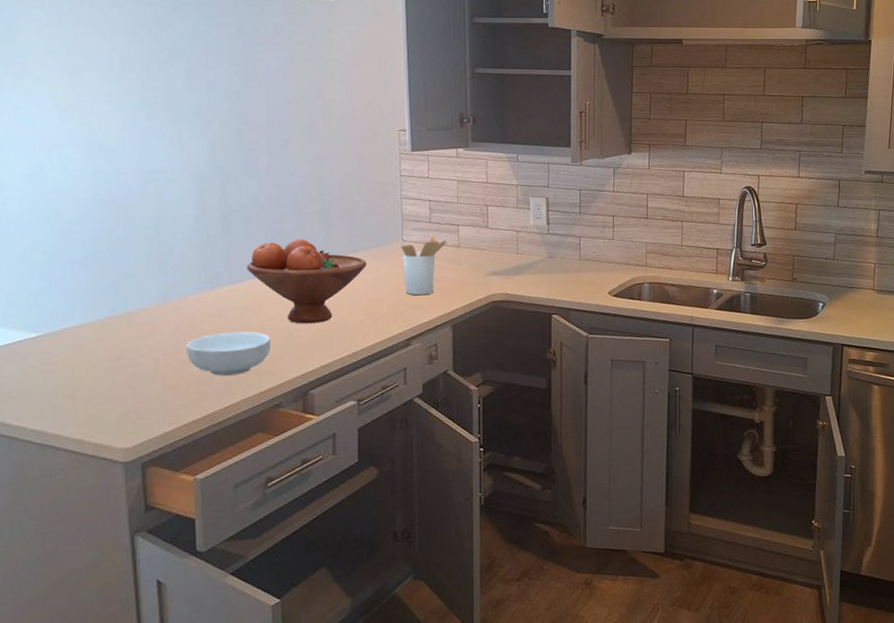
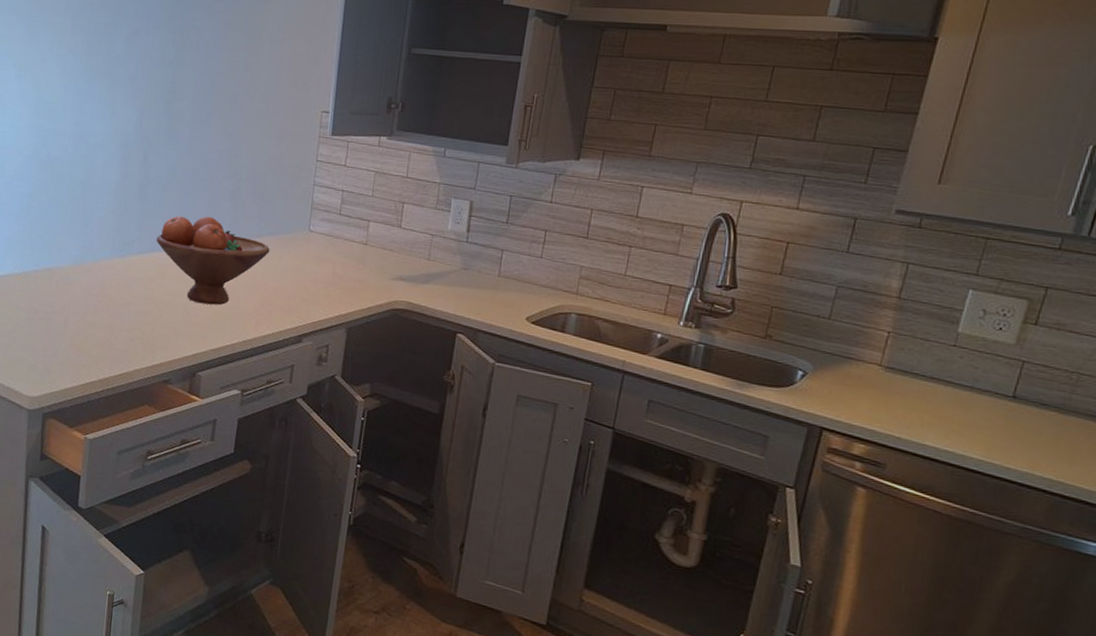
cereal bowl: present [187,331,271,376] -> none [93,300,169,345]
utensil holder: present [401,234,447,296] -> none [304,227,354,292]

